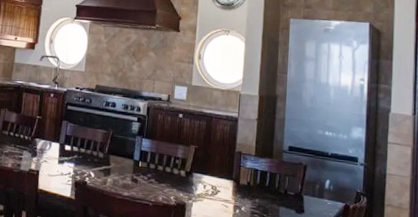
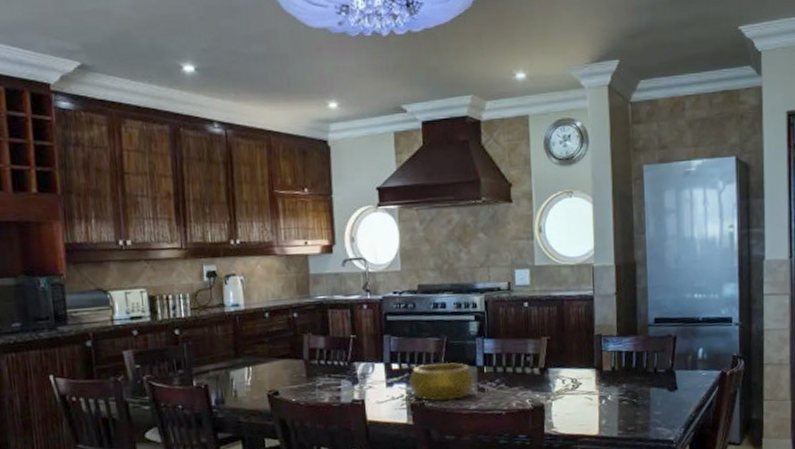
decorative bowl: none [76,150,131,185] -> present [408,362,476,401]

